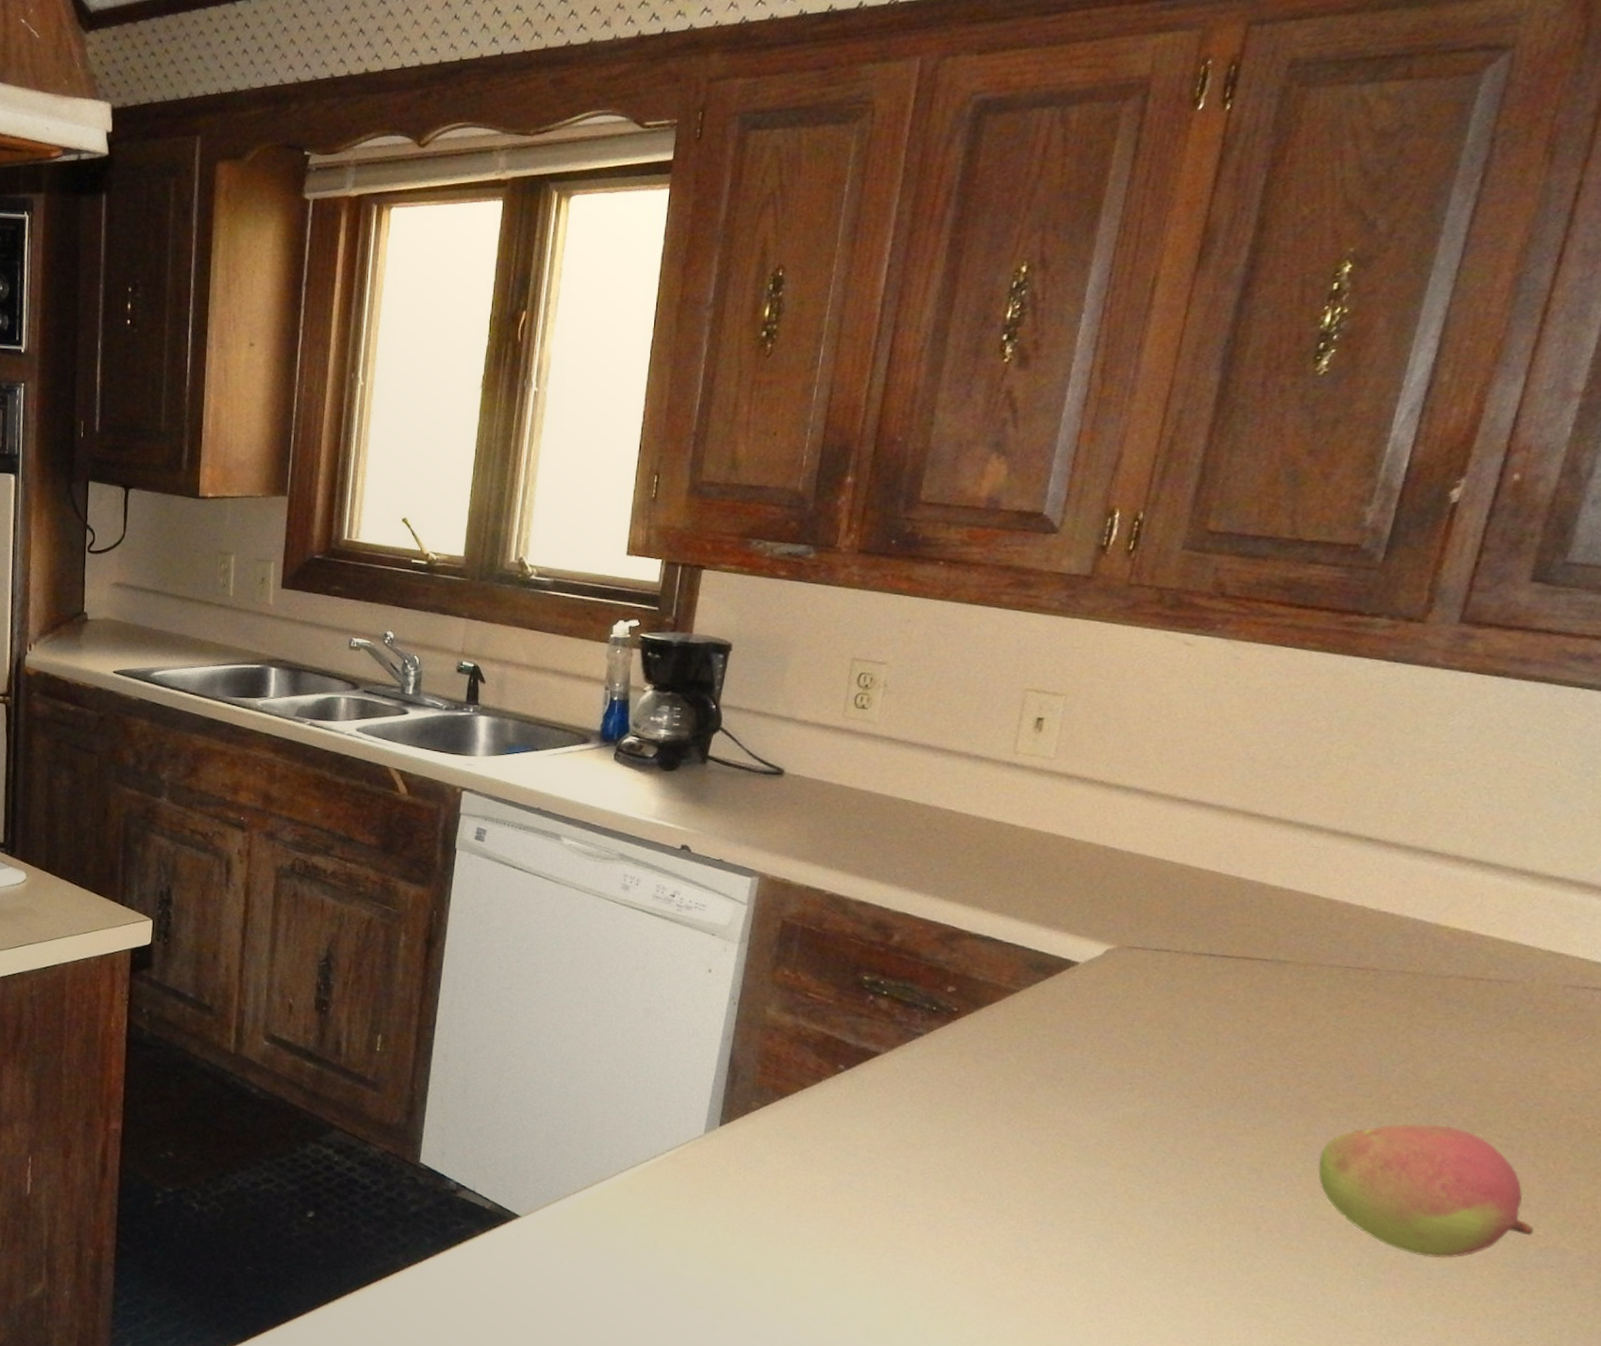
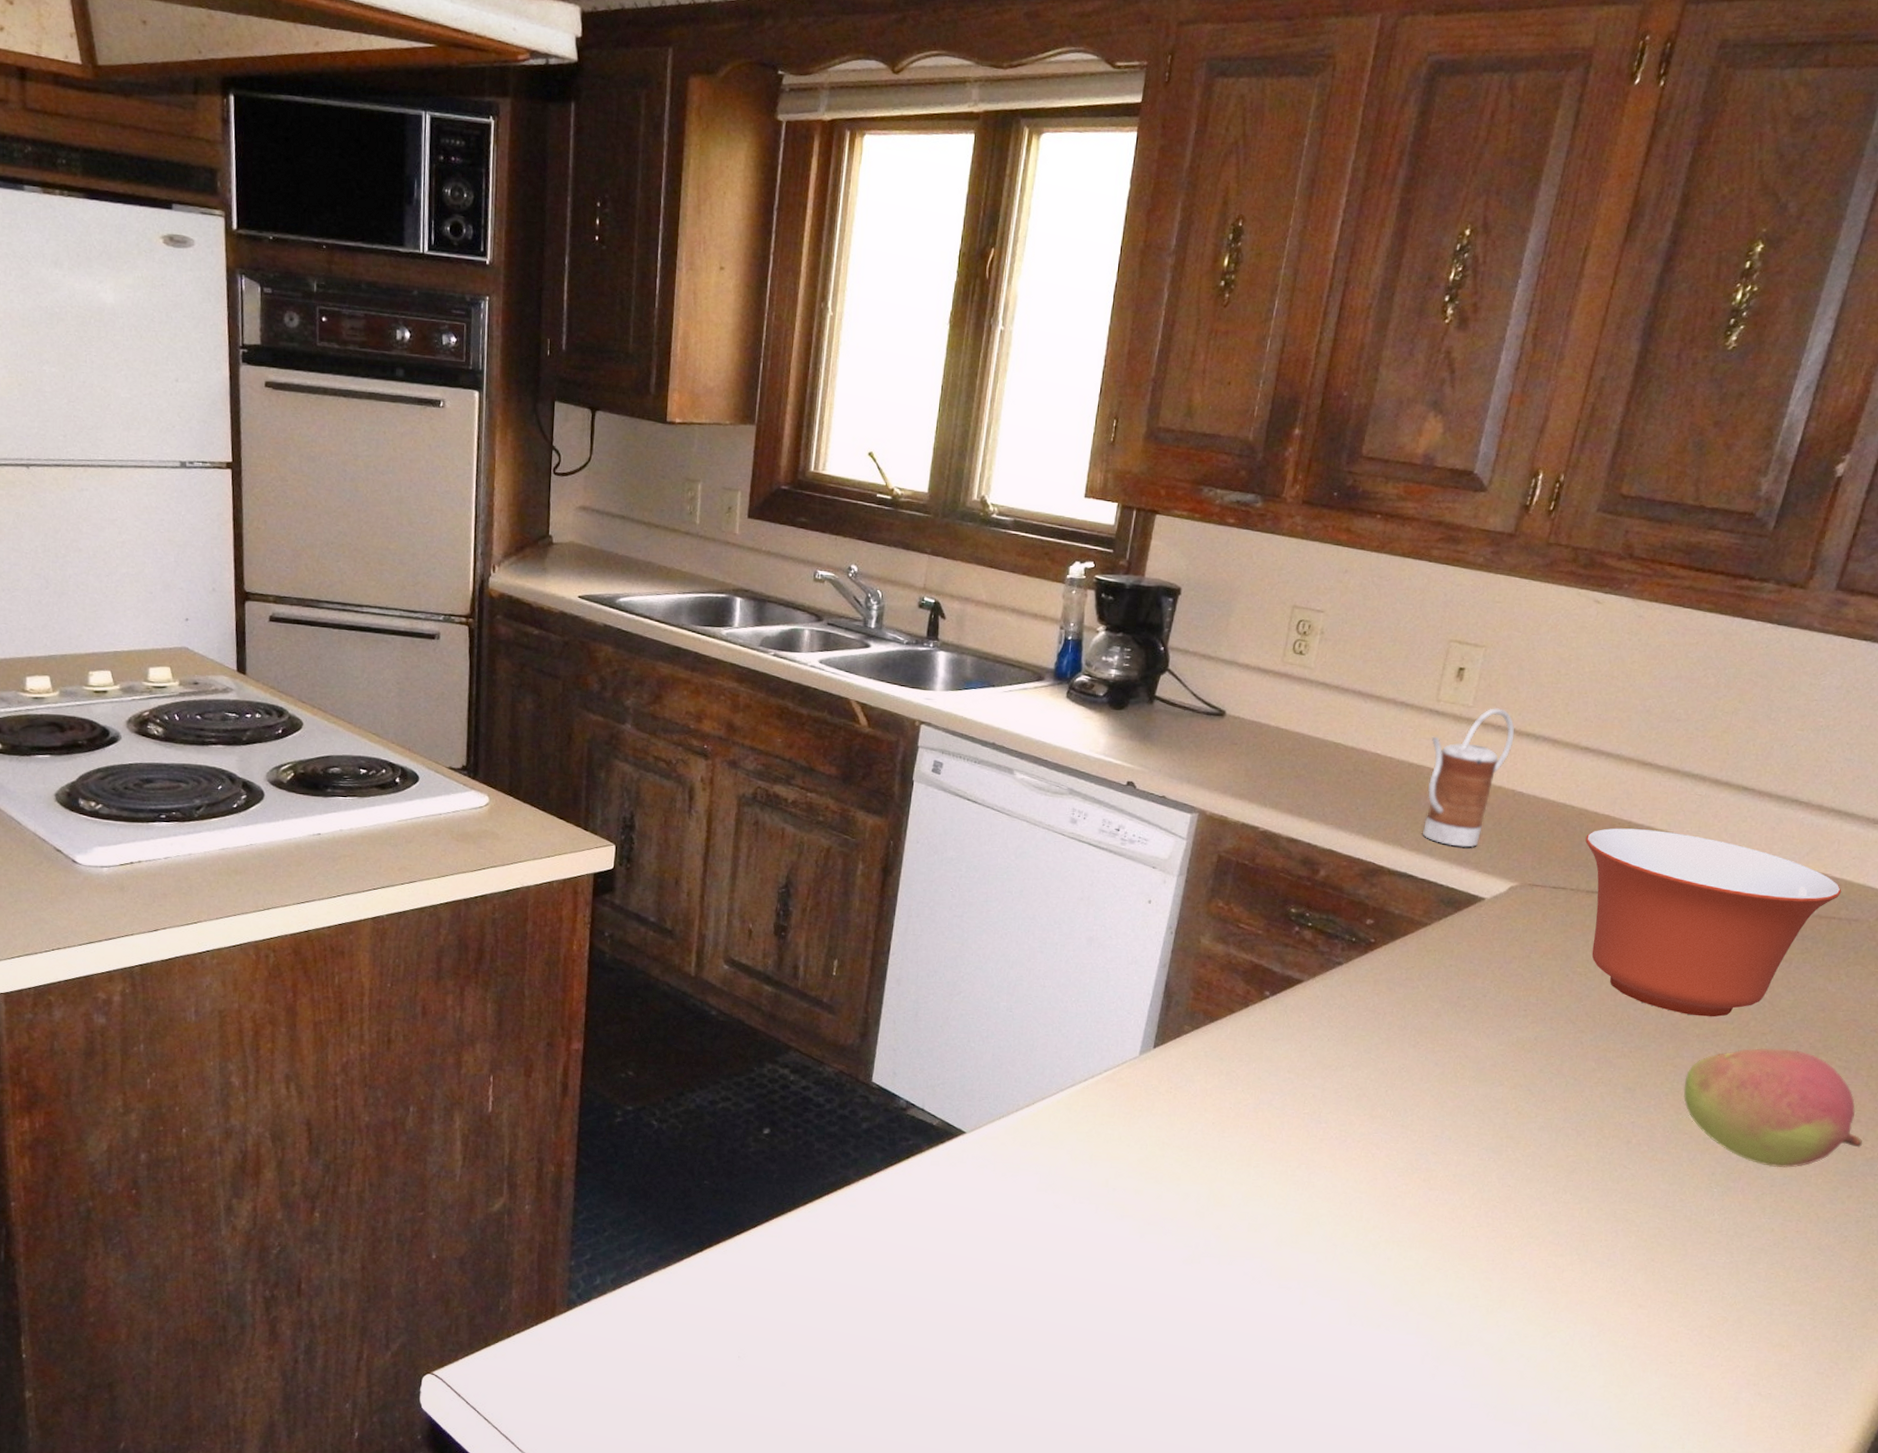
kettle: none [1006,759,1103,909] -> present [1423,708,1515,848]
mixing bowl: none [1189,884,1489,1090] -> present [1585,828,1842,1017]

